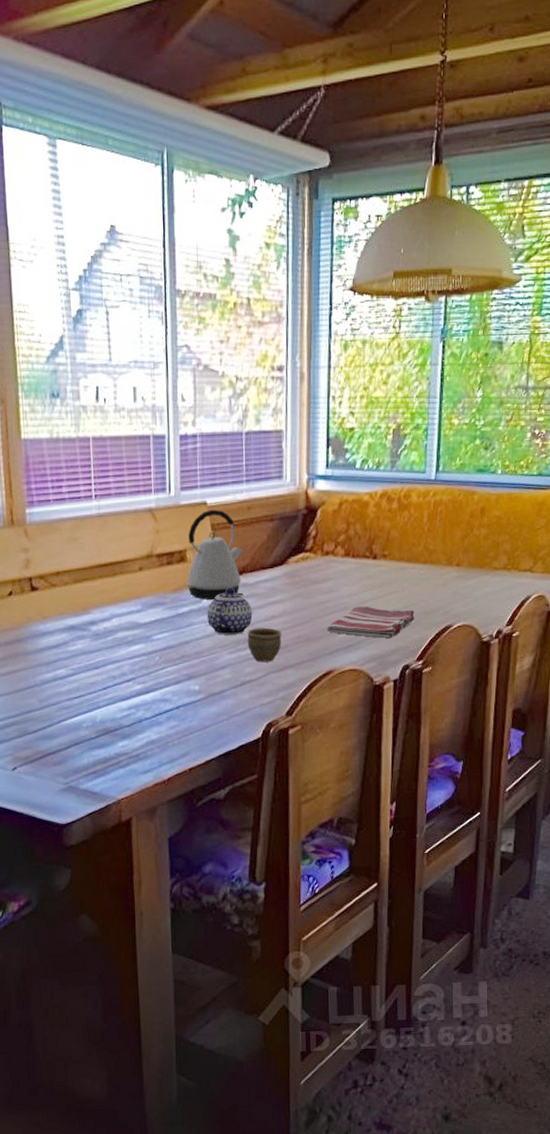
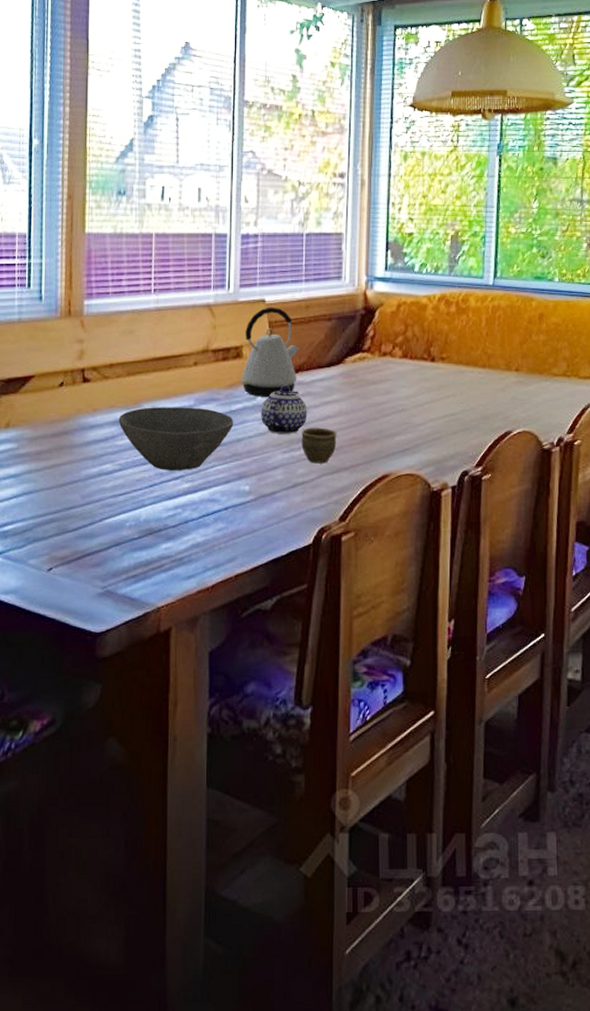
bowl: none [68,612,181,673] -> present [118,407,234,470]
dish towel: present [327,606,415,639] -> none [383,409,474,443]

